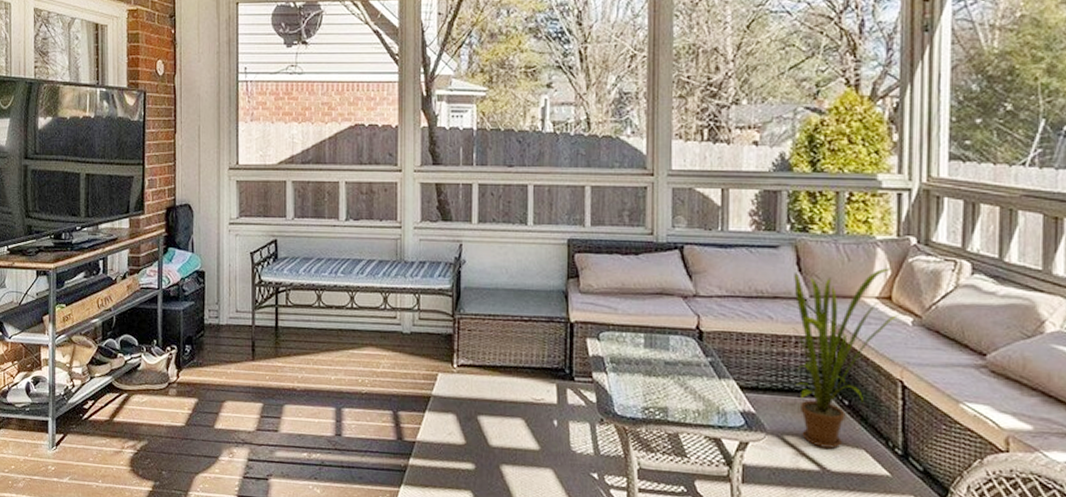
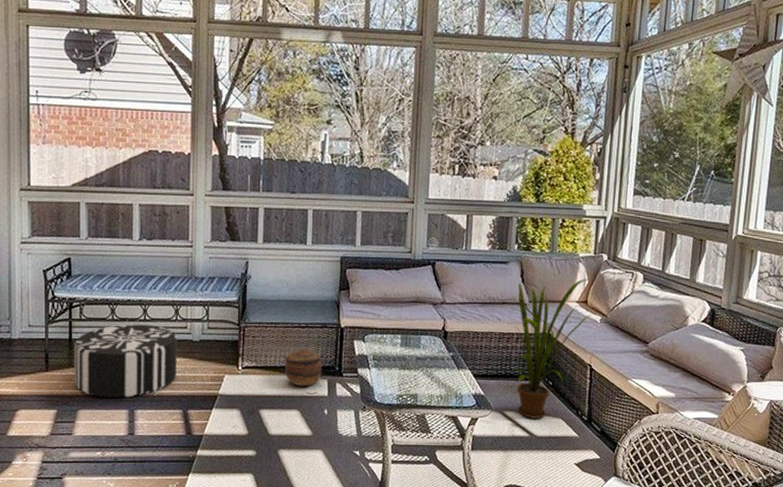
pouf: none [280,312,386,394] -> present [74,324,177,399]
basket: none [505,346,550,392] -> present [284,349,322,387]

